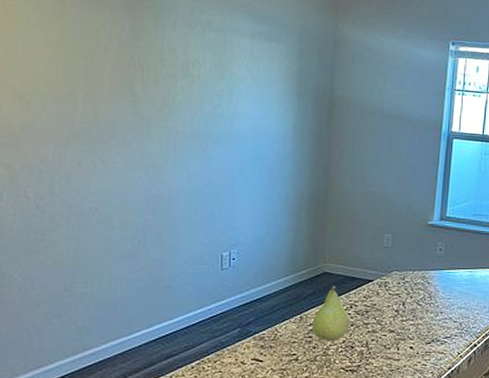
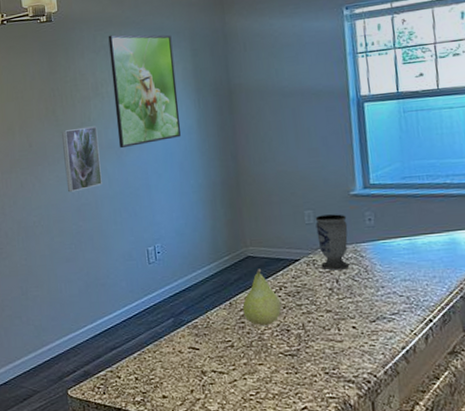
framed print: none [136,108,182,181] -> present [62,126,102,193]
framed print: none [204,11,279,142] -> present [108,34,181,149]
cup: none [391,240,421,294] -> present [315,214,350,271]

